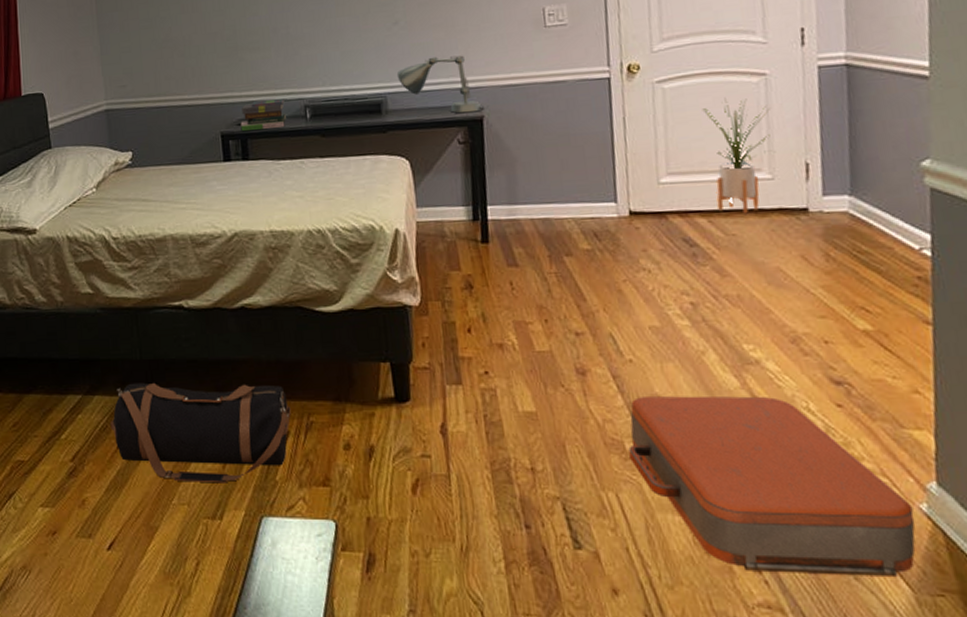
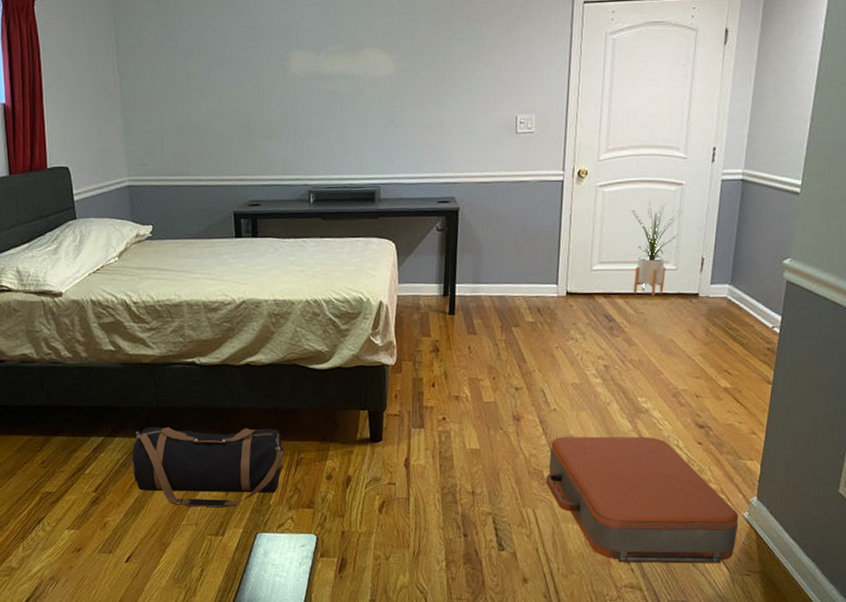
books: present [240,99,286,131] -> none [251,184,292,211]
desk lamp: present [396,55,484,114] -> none [389,153,460,205]

